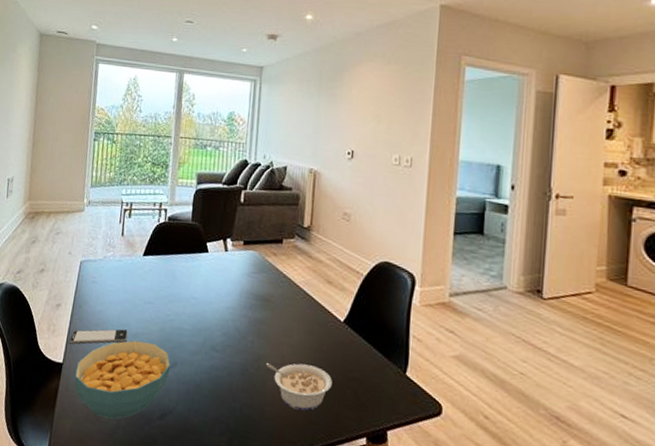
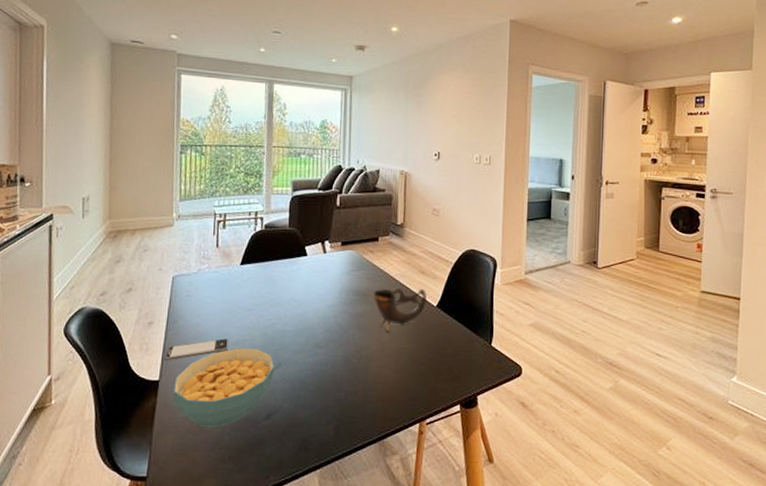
legume: present [265,362,332,411] -> none [367,348,429,390]
cup: none [273,295,334,344] -> present [372,288,427,332]

